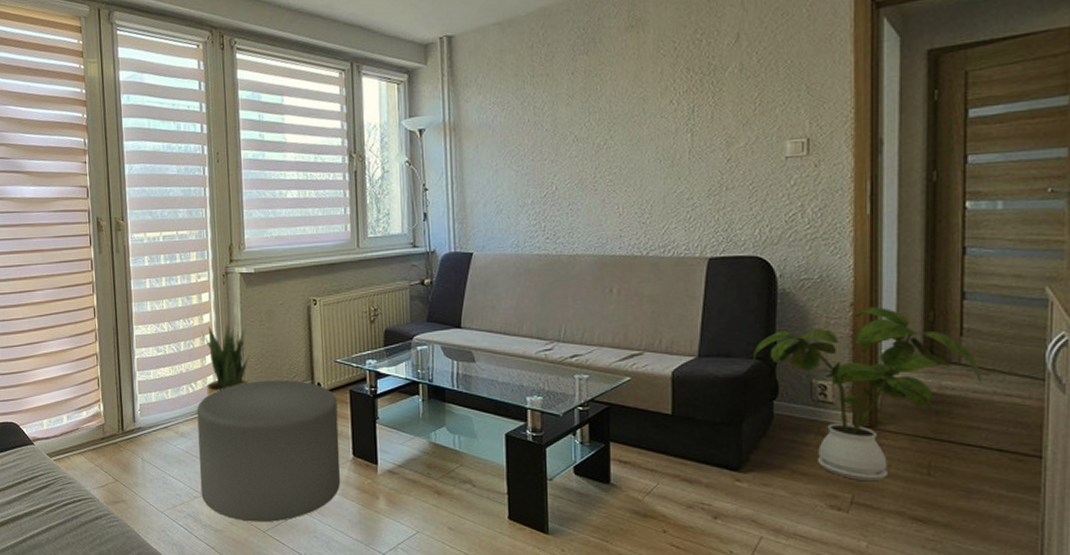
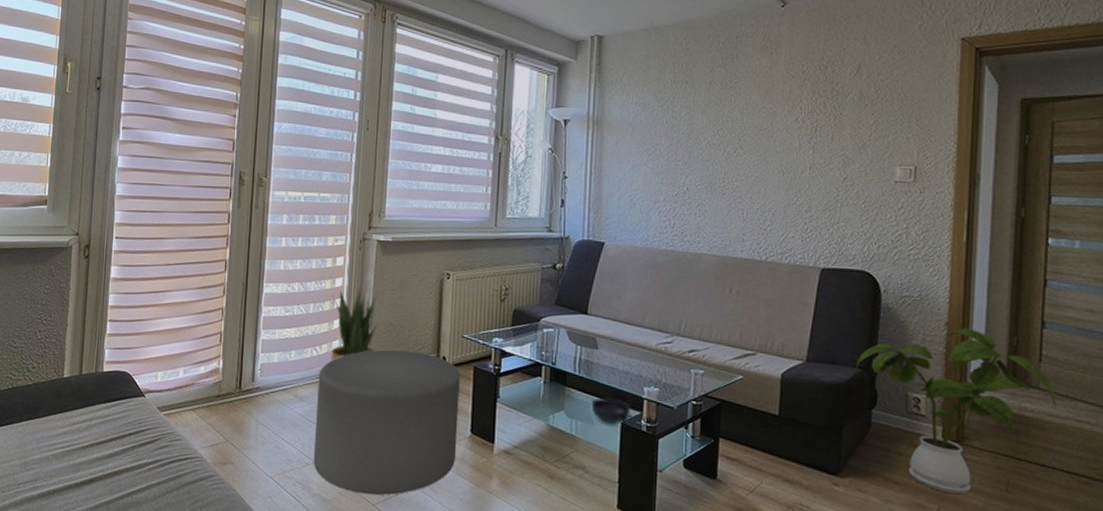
bowl: none [472,411,515,436] -> present [591,398,631,425]

